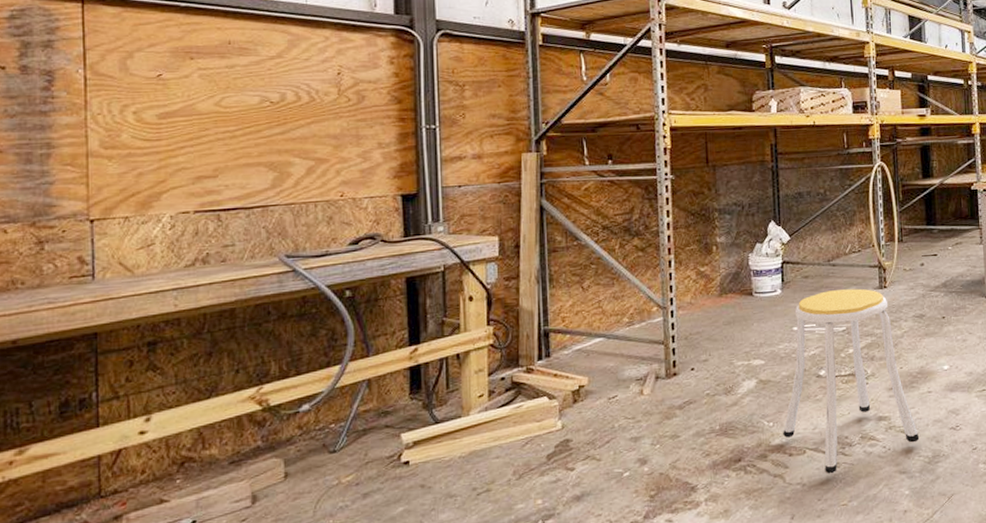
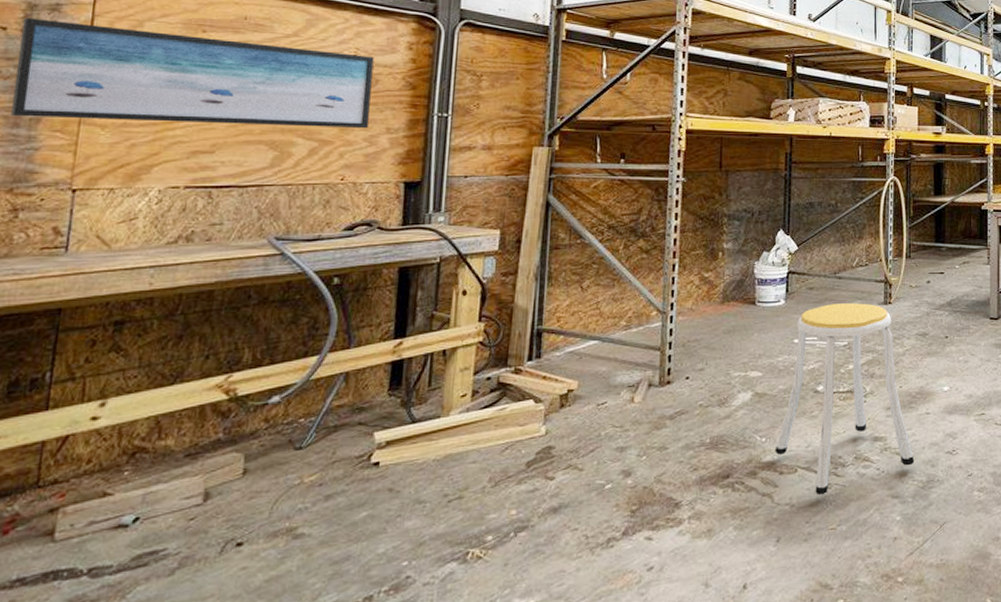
wall art: none [19,56,360,153] -> present [11,18,374,129]

